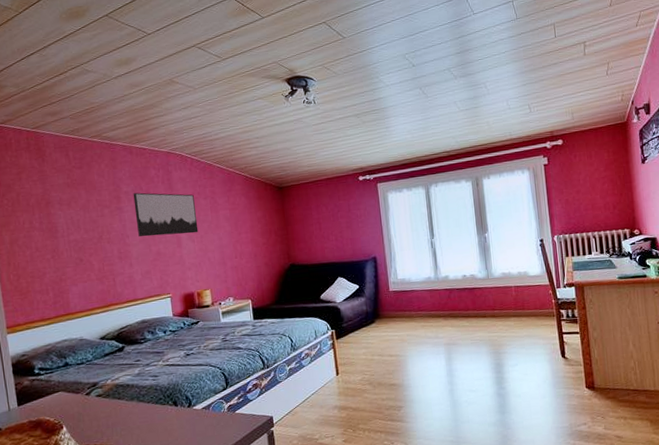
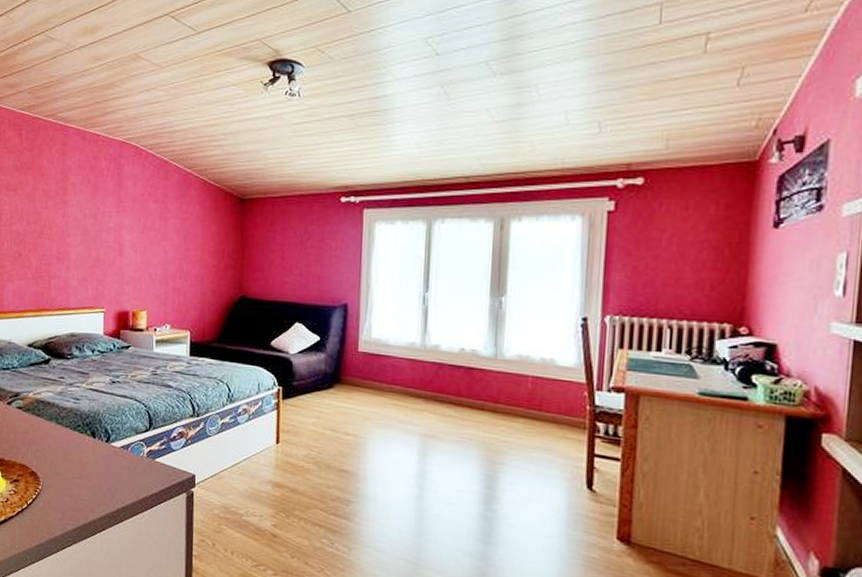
wall art: present [133,192,199,237] -> none [79,186,144,242]

